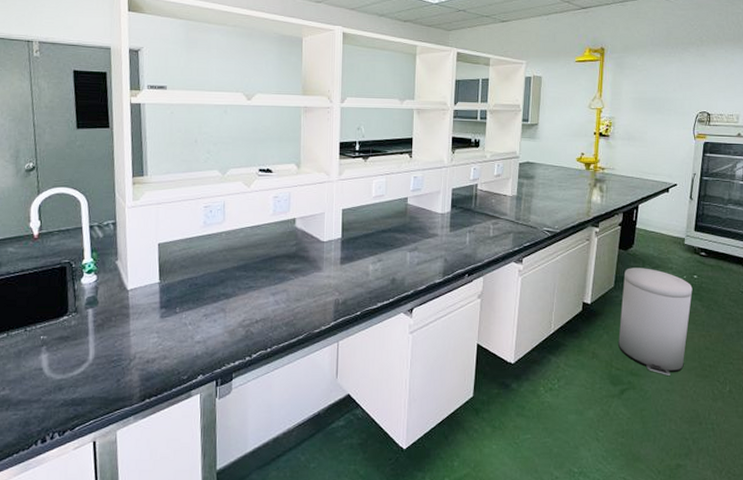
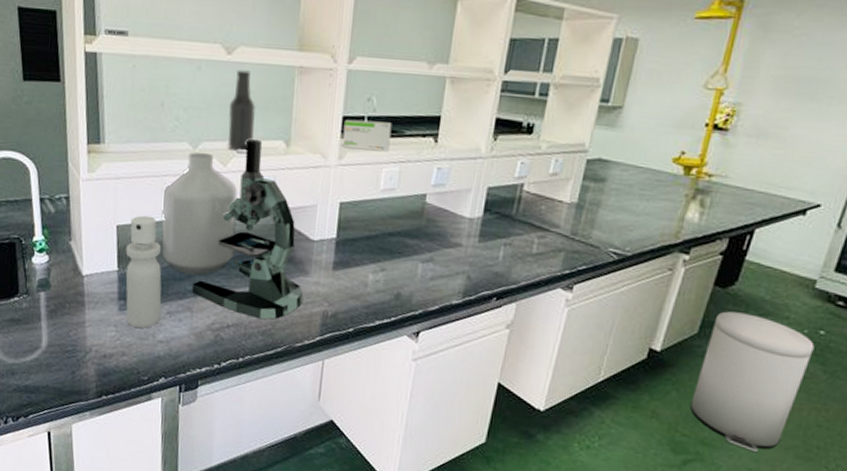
spray bottle: none [166,233,199,333] -> present [125,215,162,329]
bottle: none [196,177,260,280] -> present [161,152,237,275]
microscope: none [225,165,318,311] -> present [192,139,304,320]
beer bottle: none [250,111,272,174] -> present [228,70,256,151]
medicine box: none [341,144,377,167] -> present [342,119,392,152]

